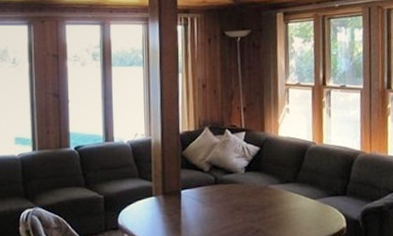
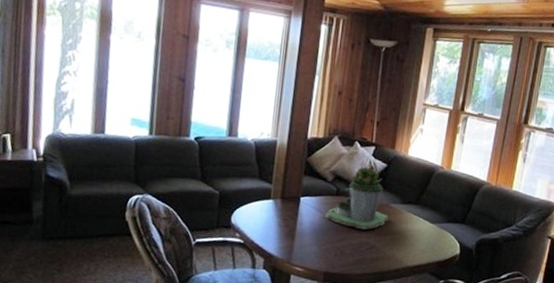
succulent planter: none [207,150,269,215] -> present [325,165,389,230]

